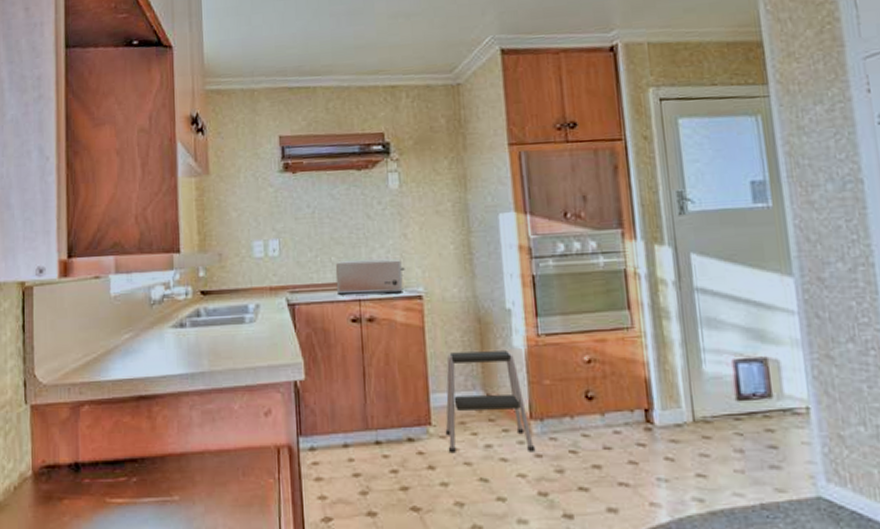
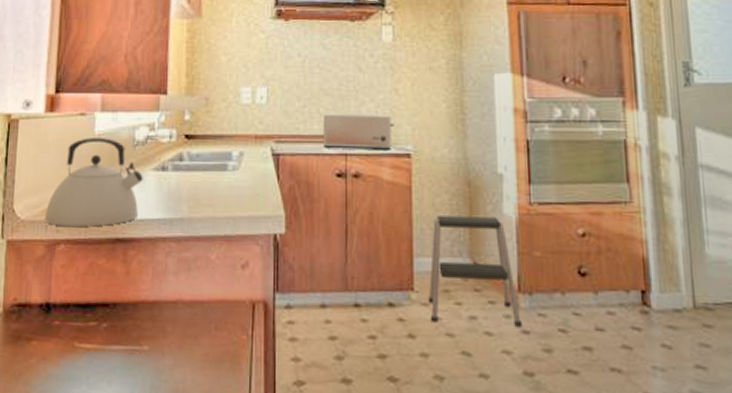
kettle: none [66,299,162,388] -> present [44,138,143,227]

